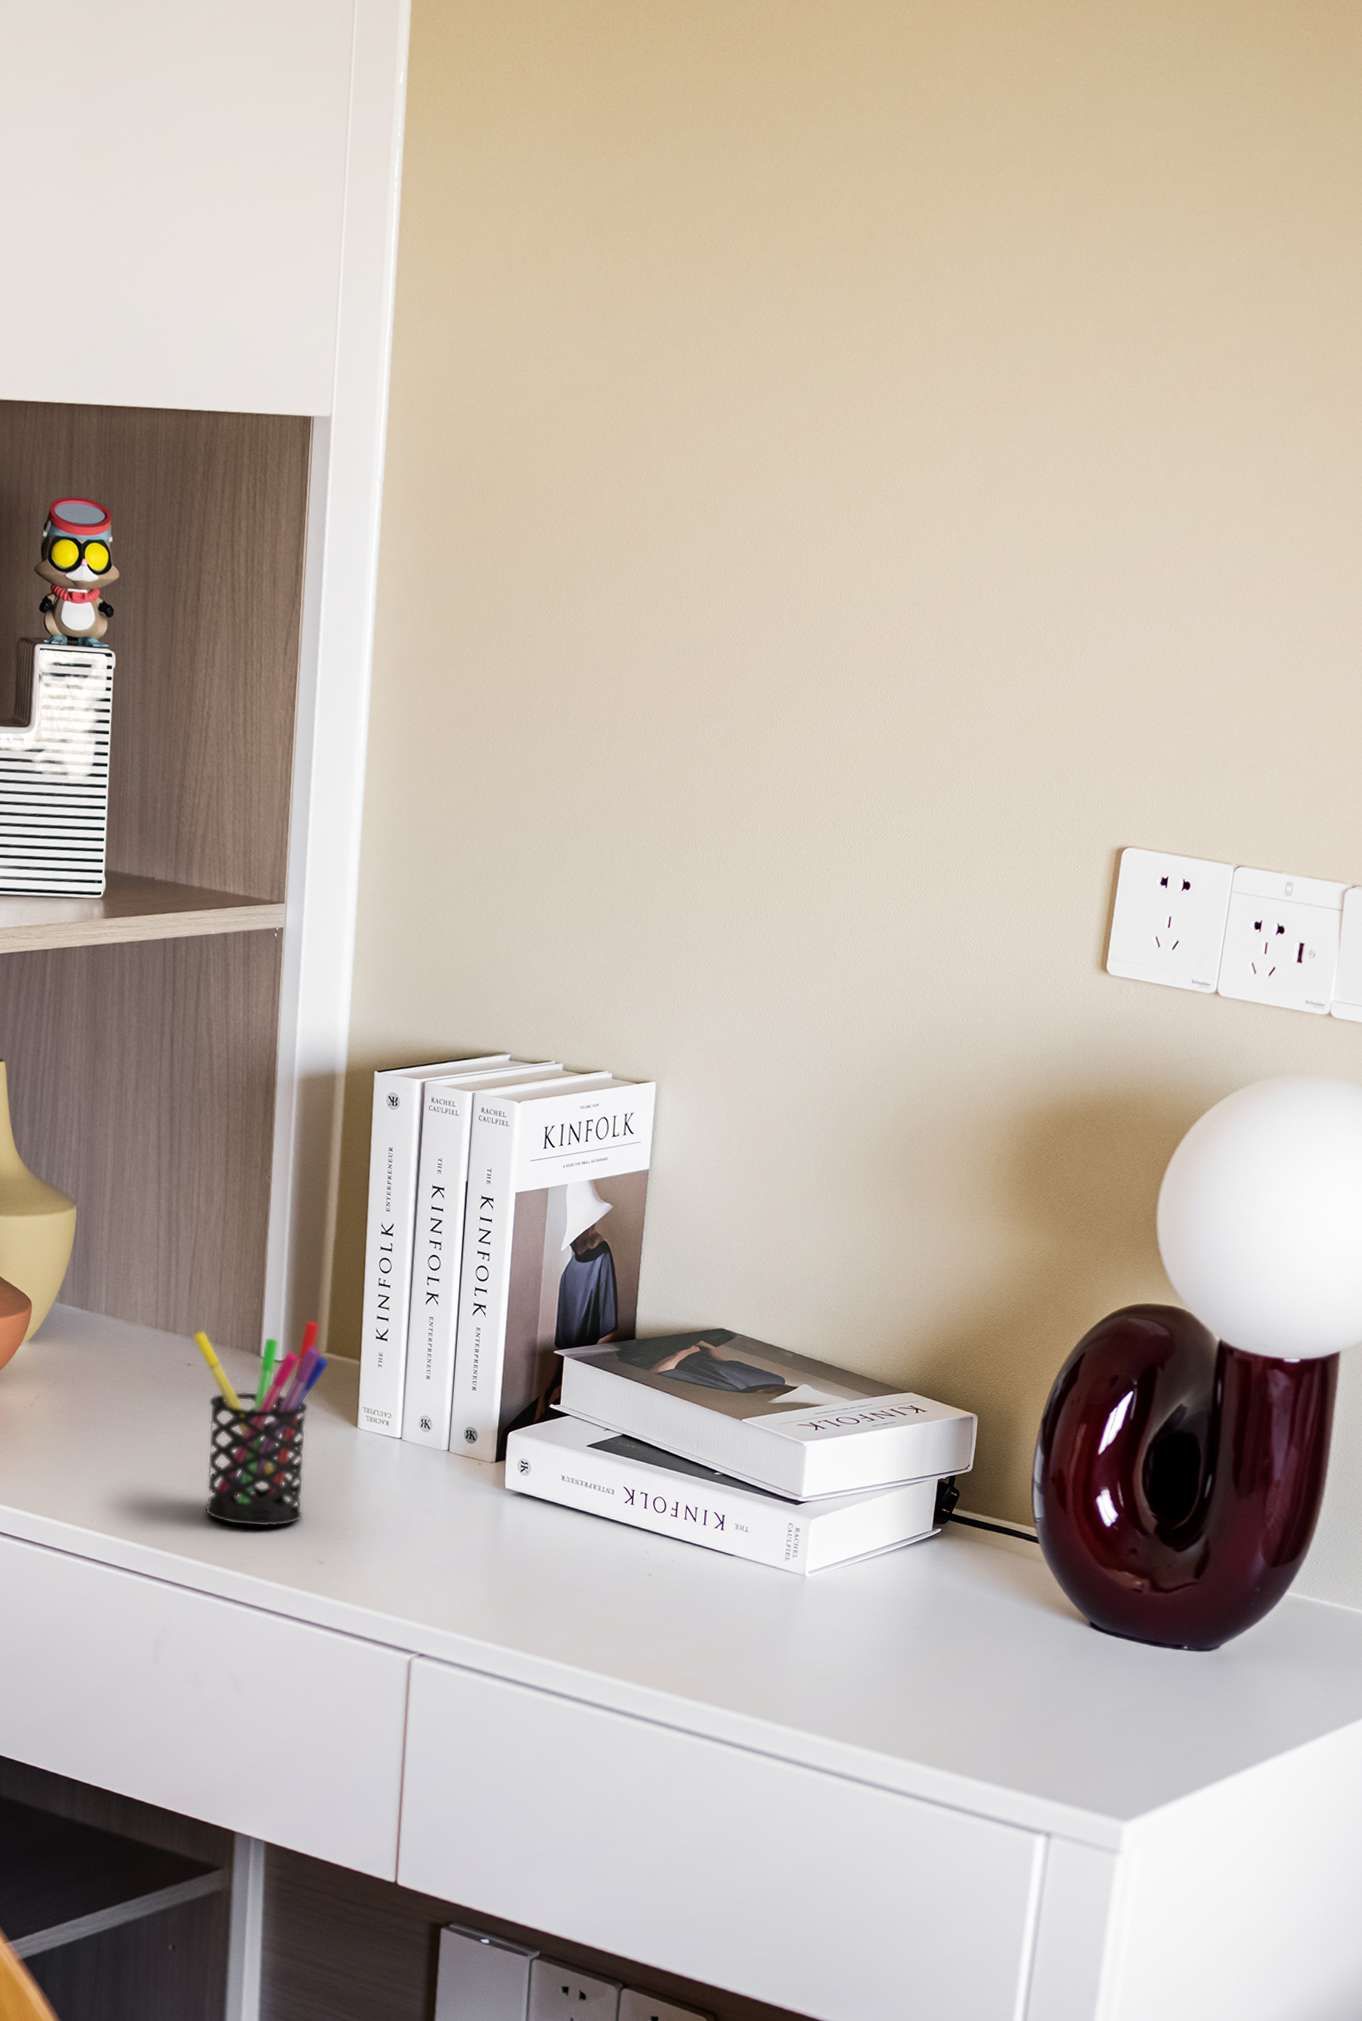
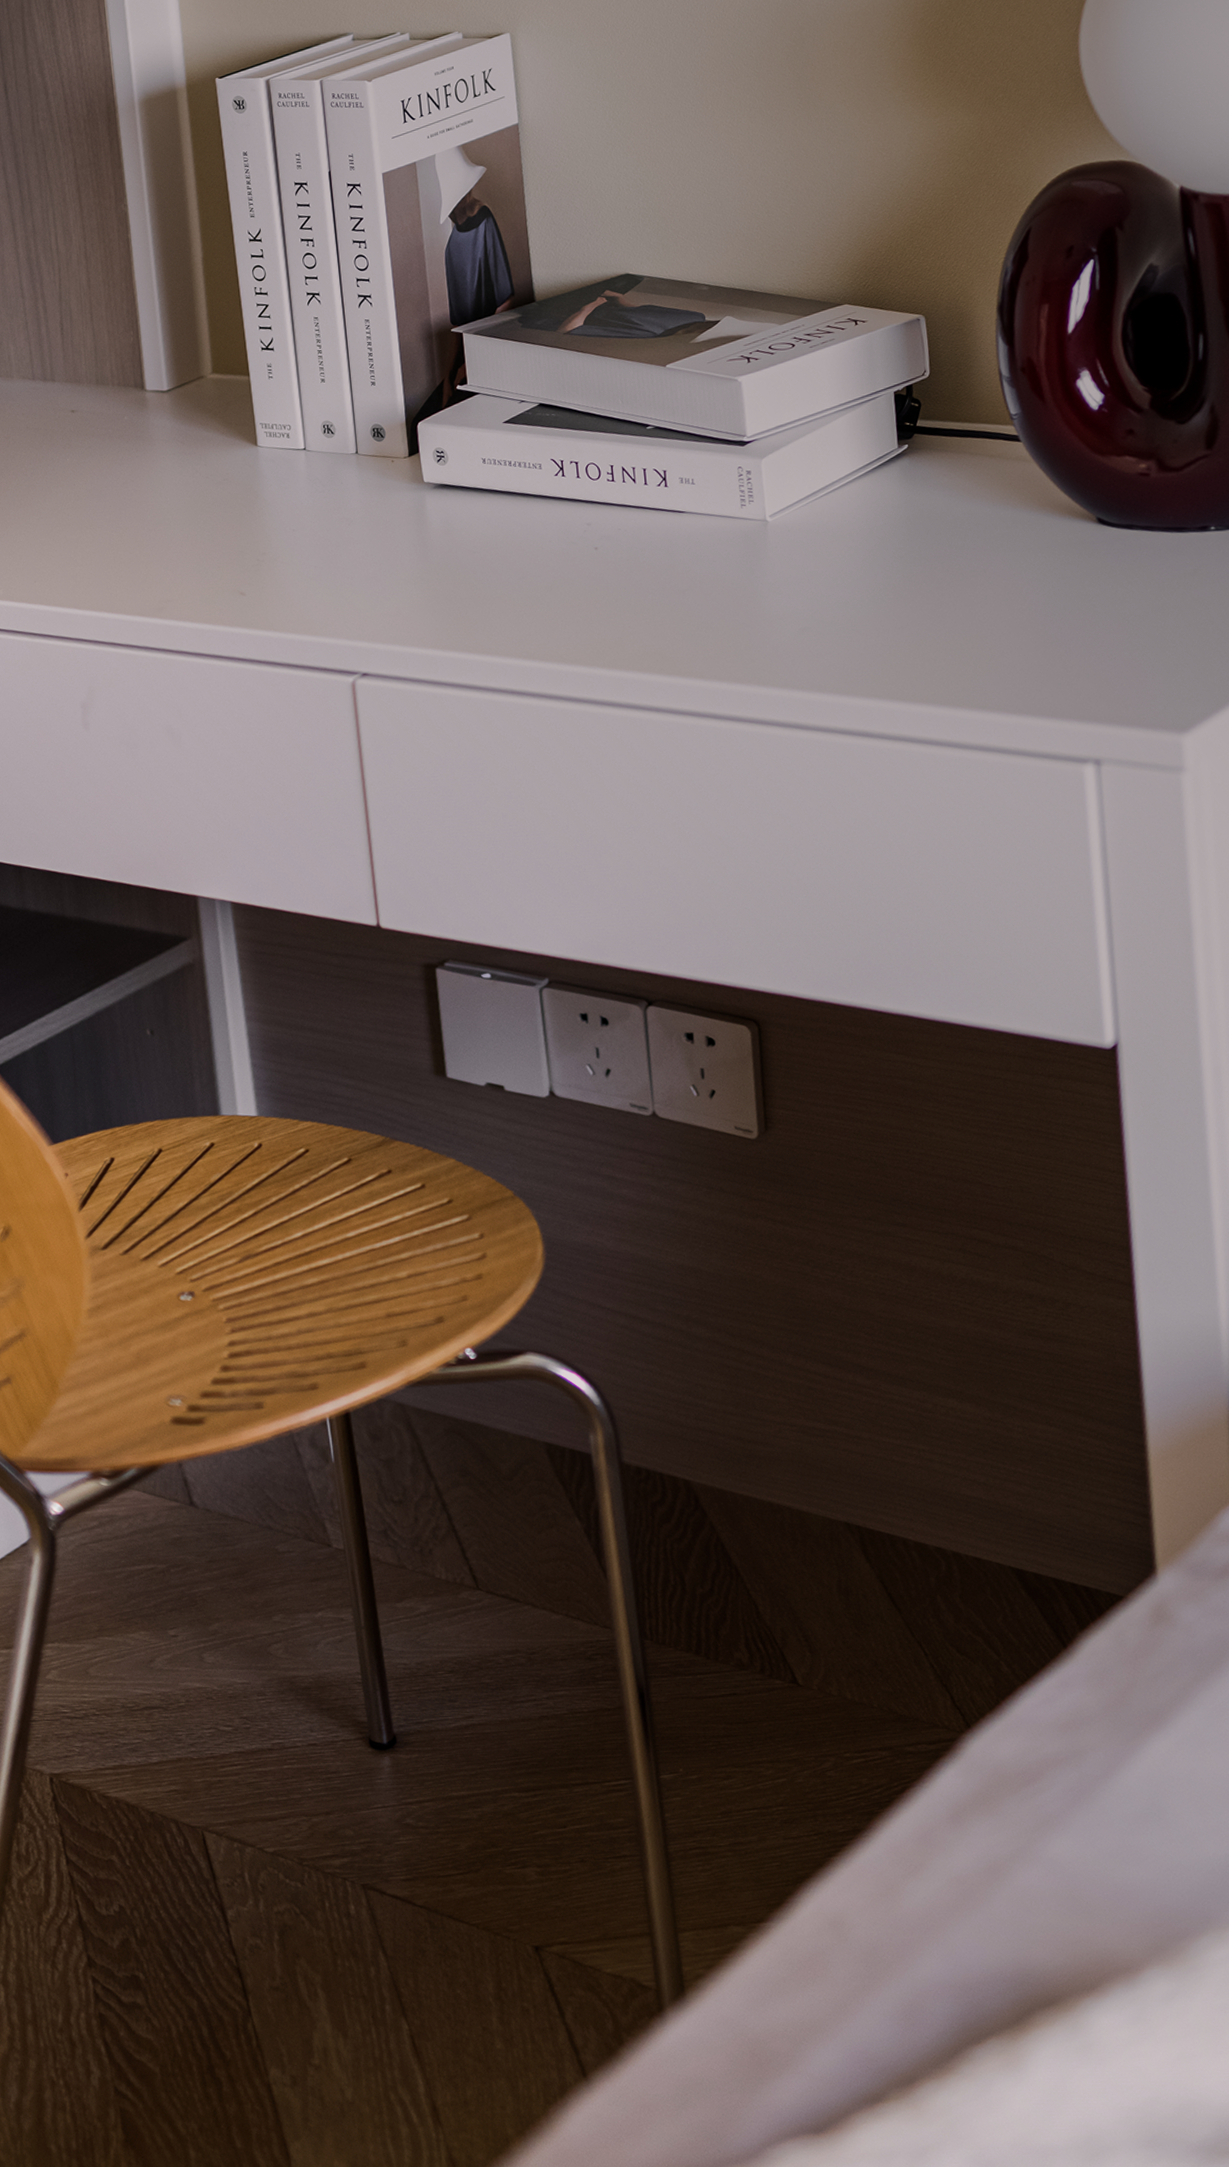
pen holder: present [193,1320,329,1527] -> none [72,343,218,570]

